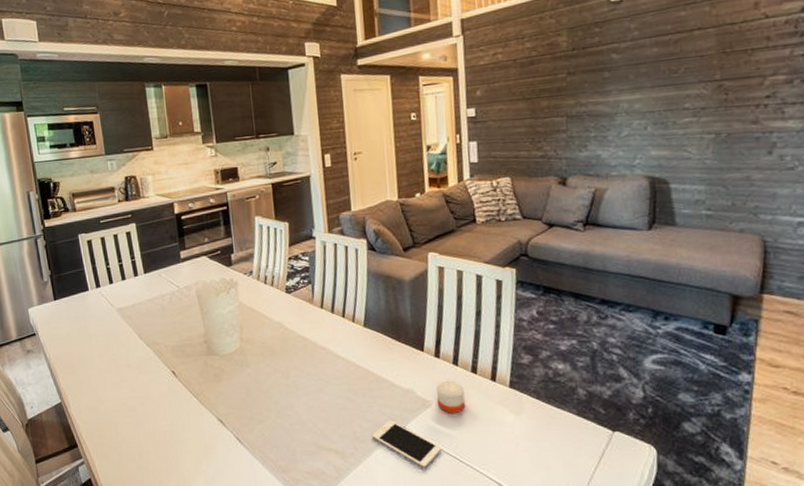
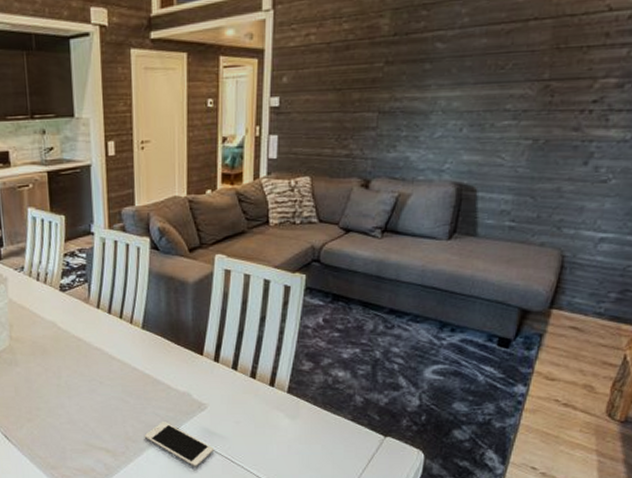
candle: present [436,380,466,413] -> none [212,384,242,416]

